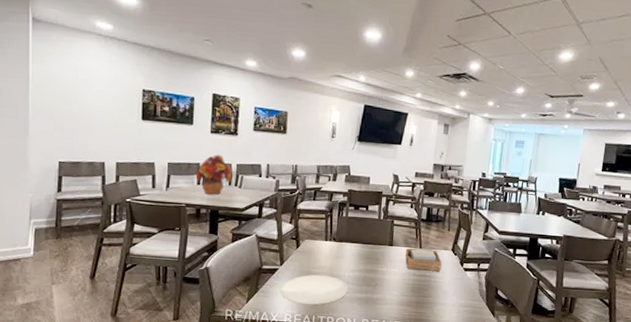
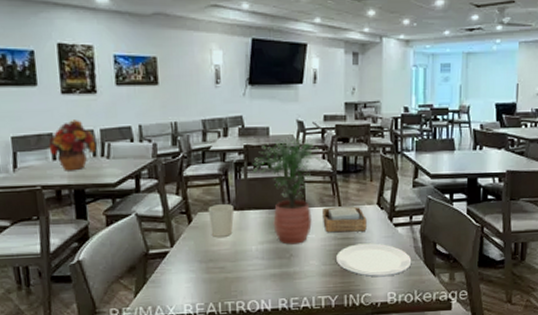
plate: present [281,274,348,306] -> none [175,252,258,291]
dixie cup: none [313,235,335,262] -> present [208,204,235,237]
potted plant: none [352,187,411,276] -> present [252,137,323,245]
plate: none [413,281,476,312] -> present [336,243,412,277]

